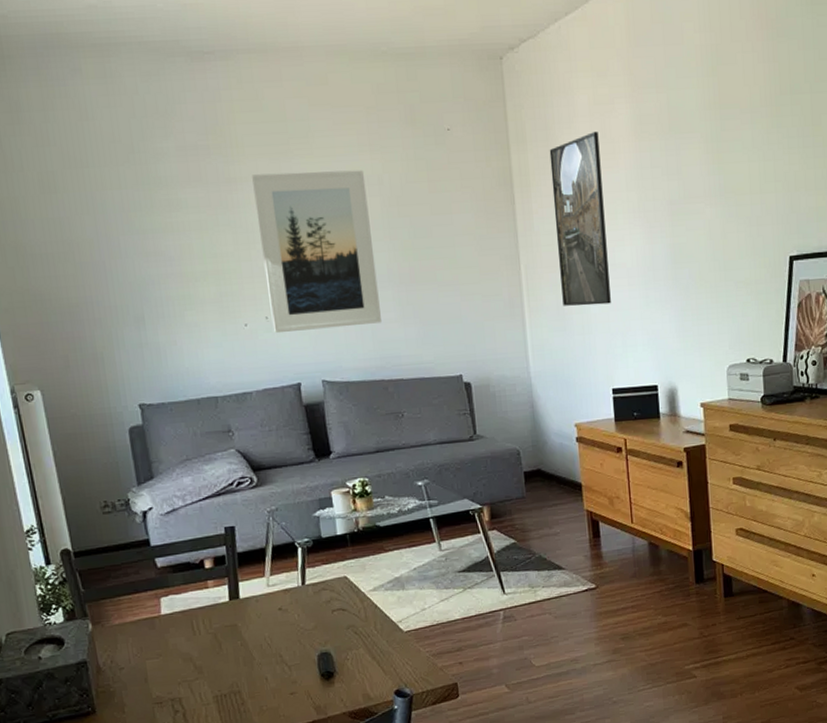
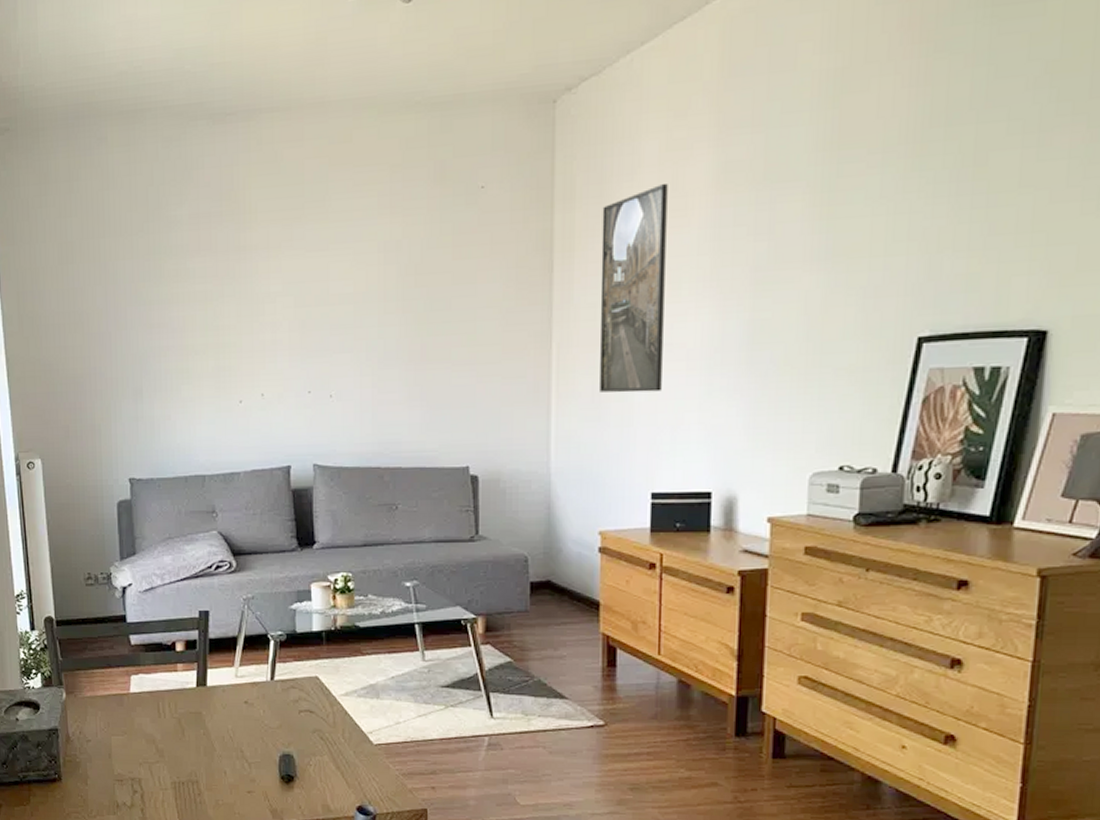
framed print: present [252,169,383,334] -> none [262,235,385,412]

